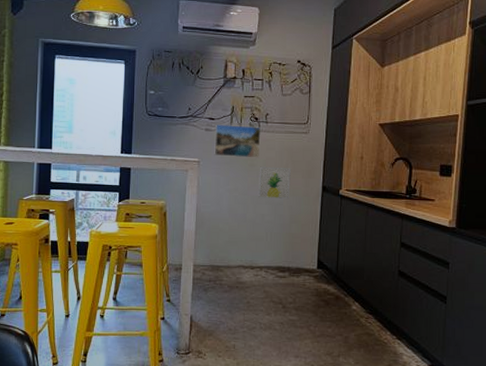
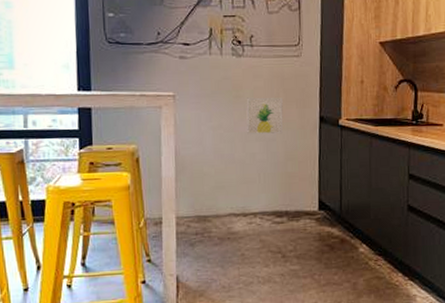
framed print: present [214,124,262,158] -> none [191,49,247,89]

